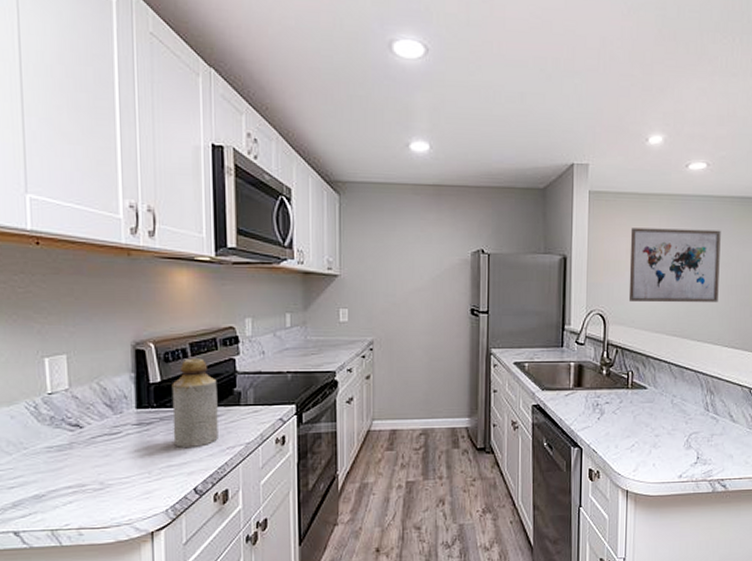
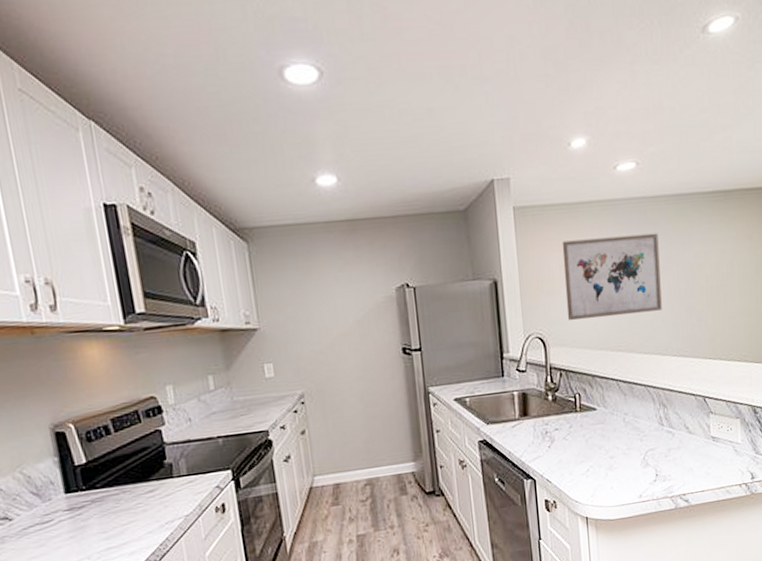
bottle: present [172,358,218,447] -> none [98,433,155,528]

